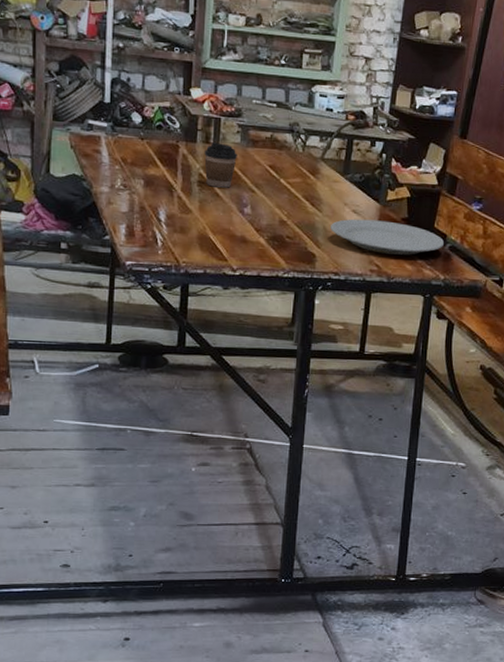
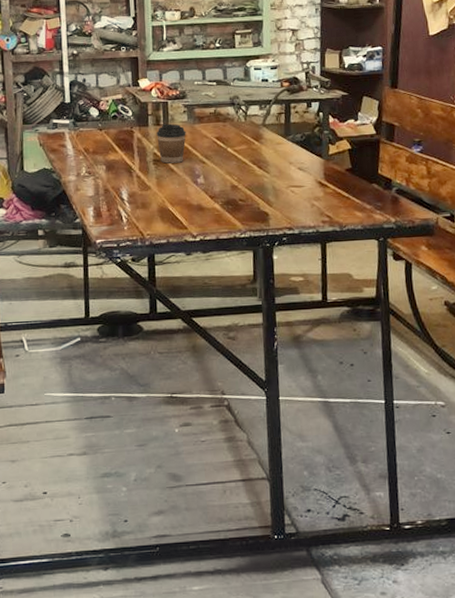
plate: present [331,218,444,255] -> none [279,173,390,205]

